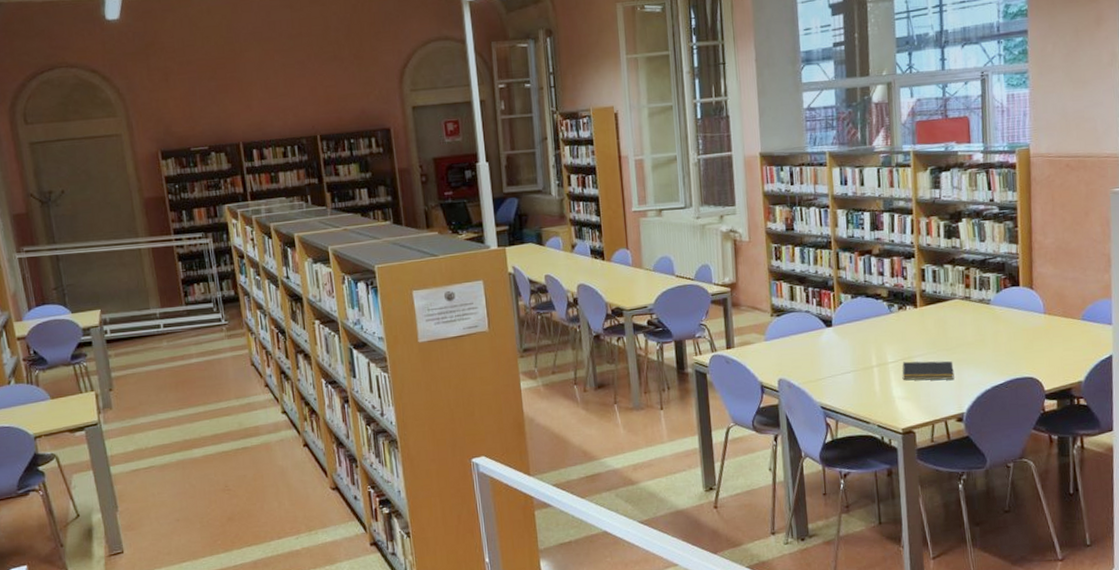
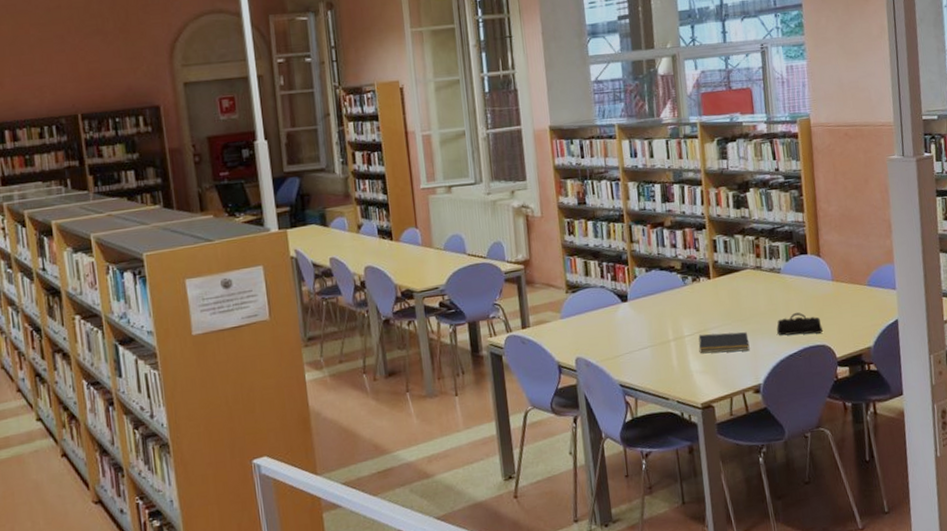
pencil case: none [983,344,1032,367] -> present [776,312,824,336]

